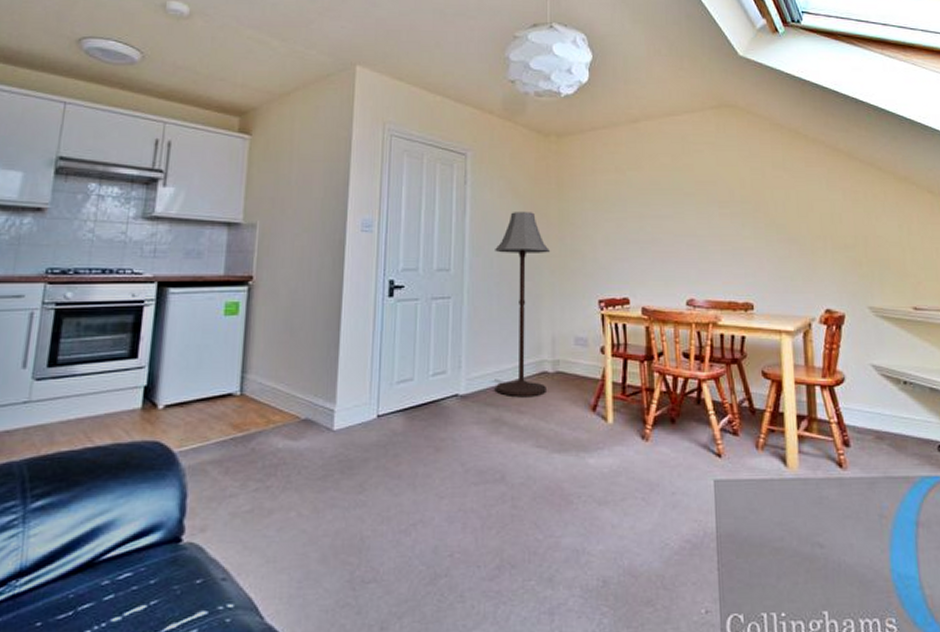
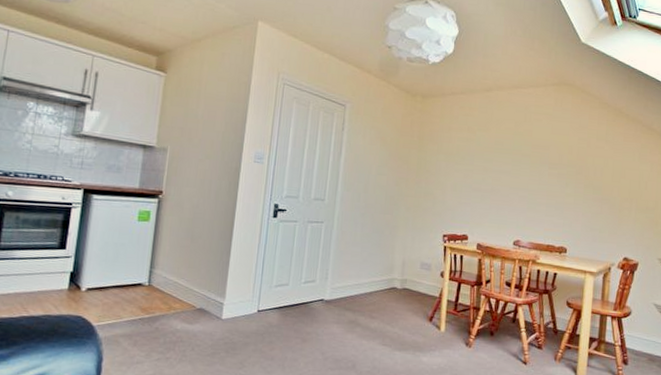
floor lamp: present [495,211,551,396] -> none [354,157,408,306]

